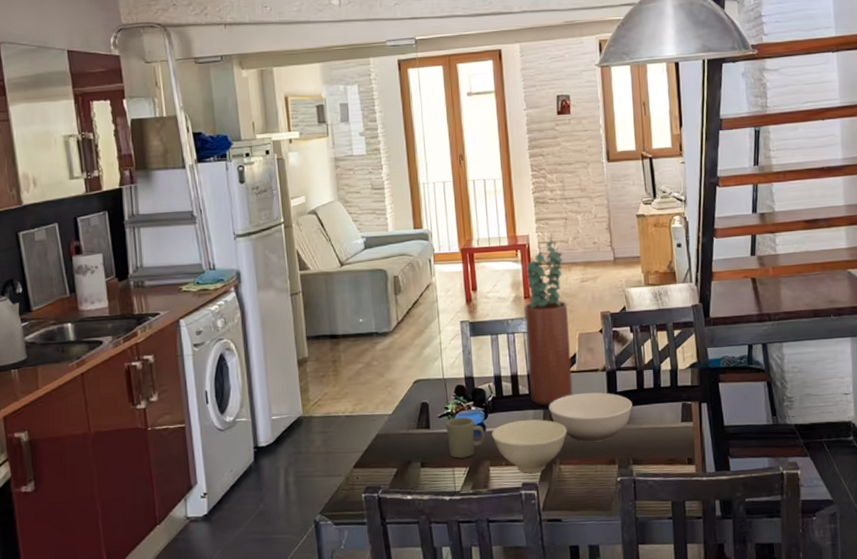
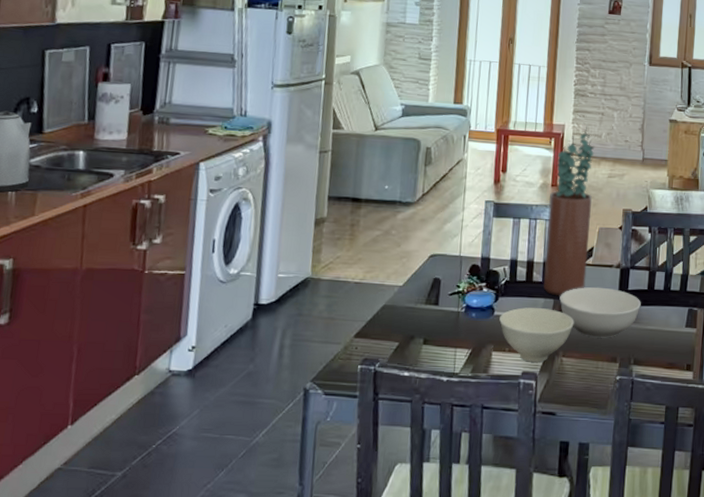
mug: present [445,416,485,459] -> none [454,296,493,340]

